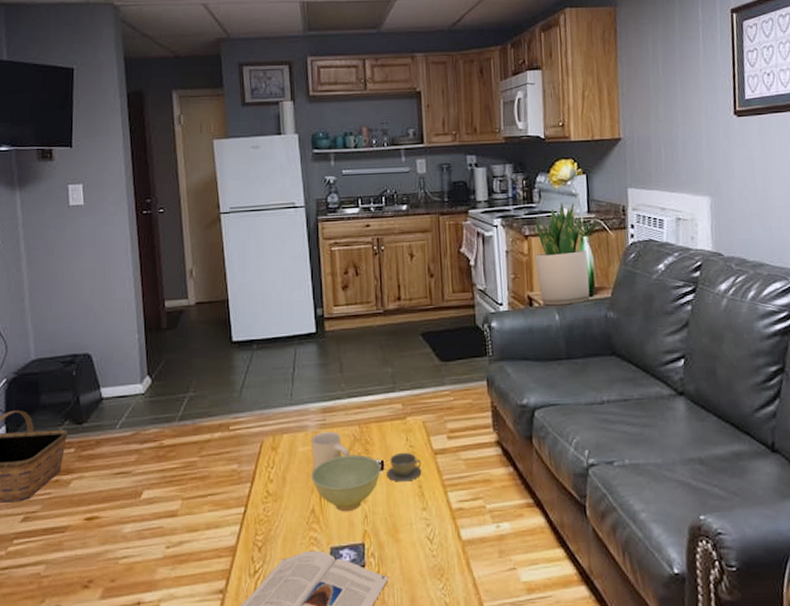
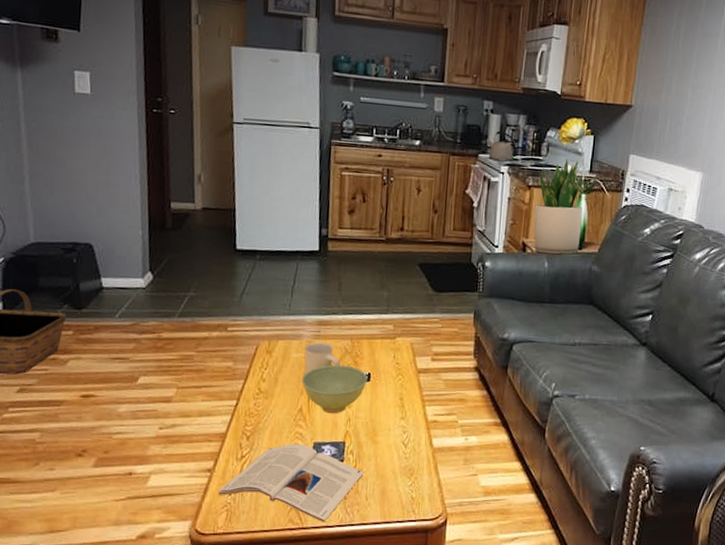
teacup: present [387,452,422,482] -> none [372,367,405,394]
kettle: none [474,183,509,214] -> present [486,130,517,162]

